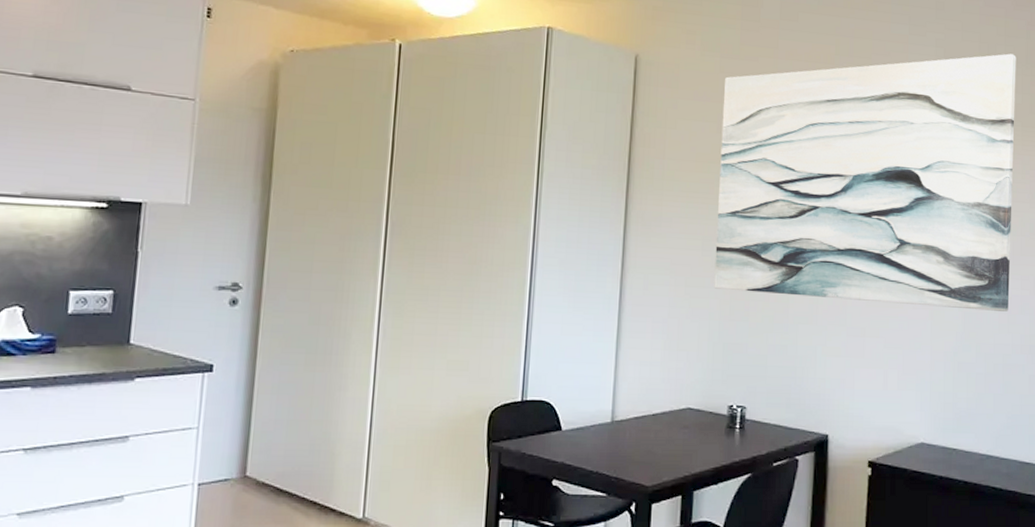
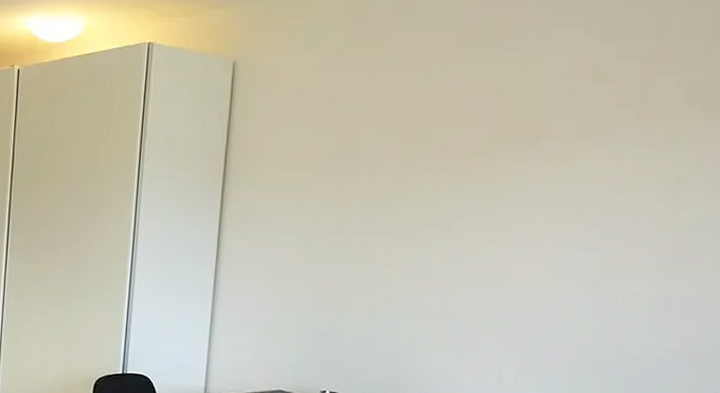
wall art: present [714,53,1016,312] -> none [309,24,699,314]

